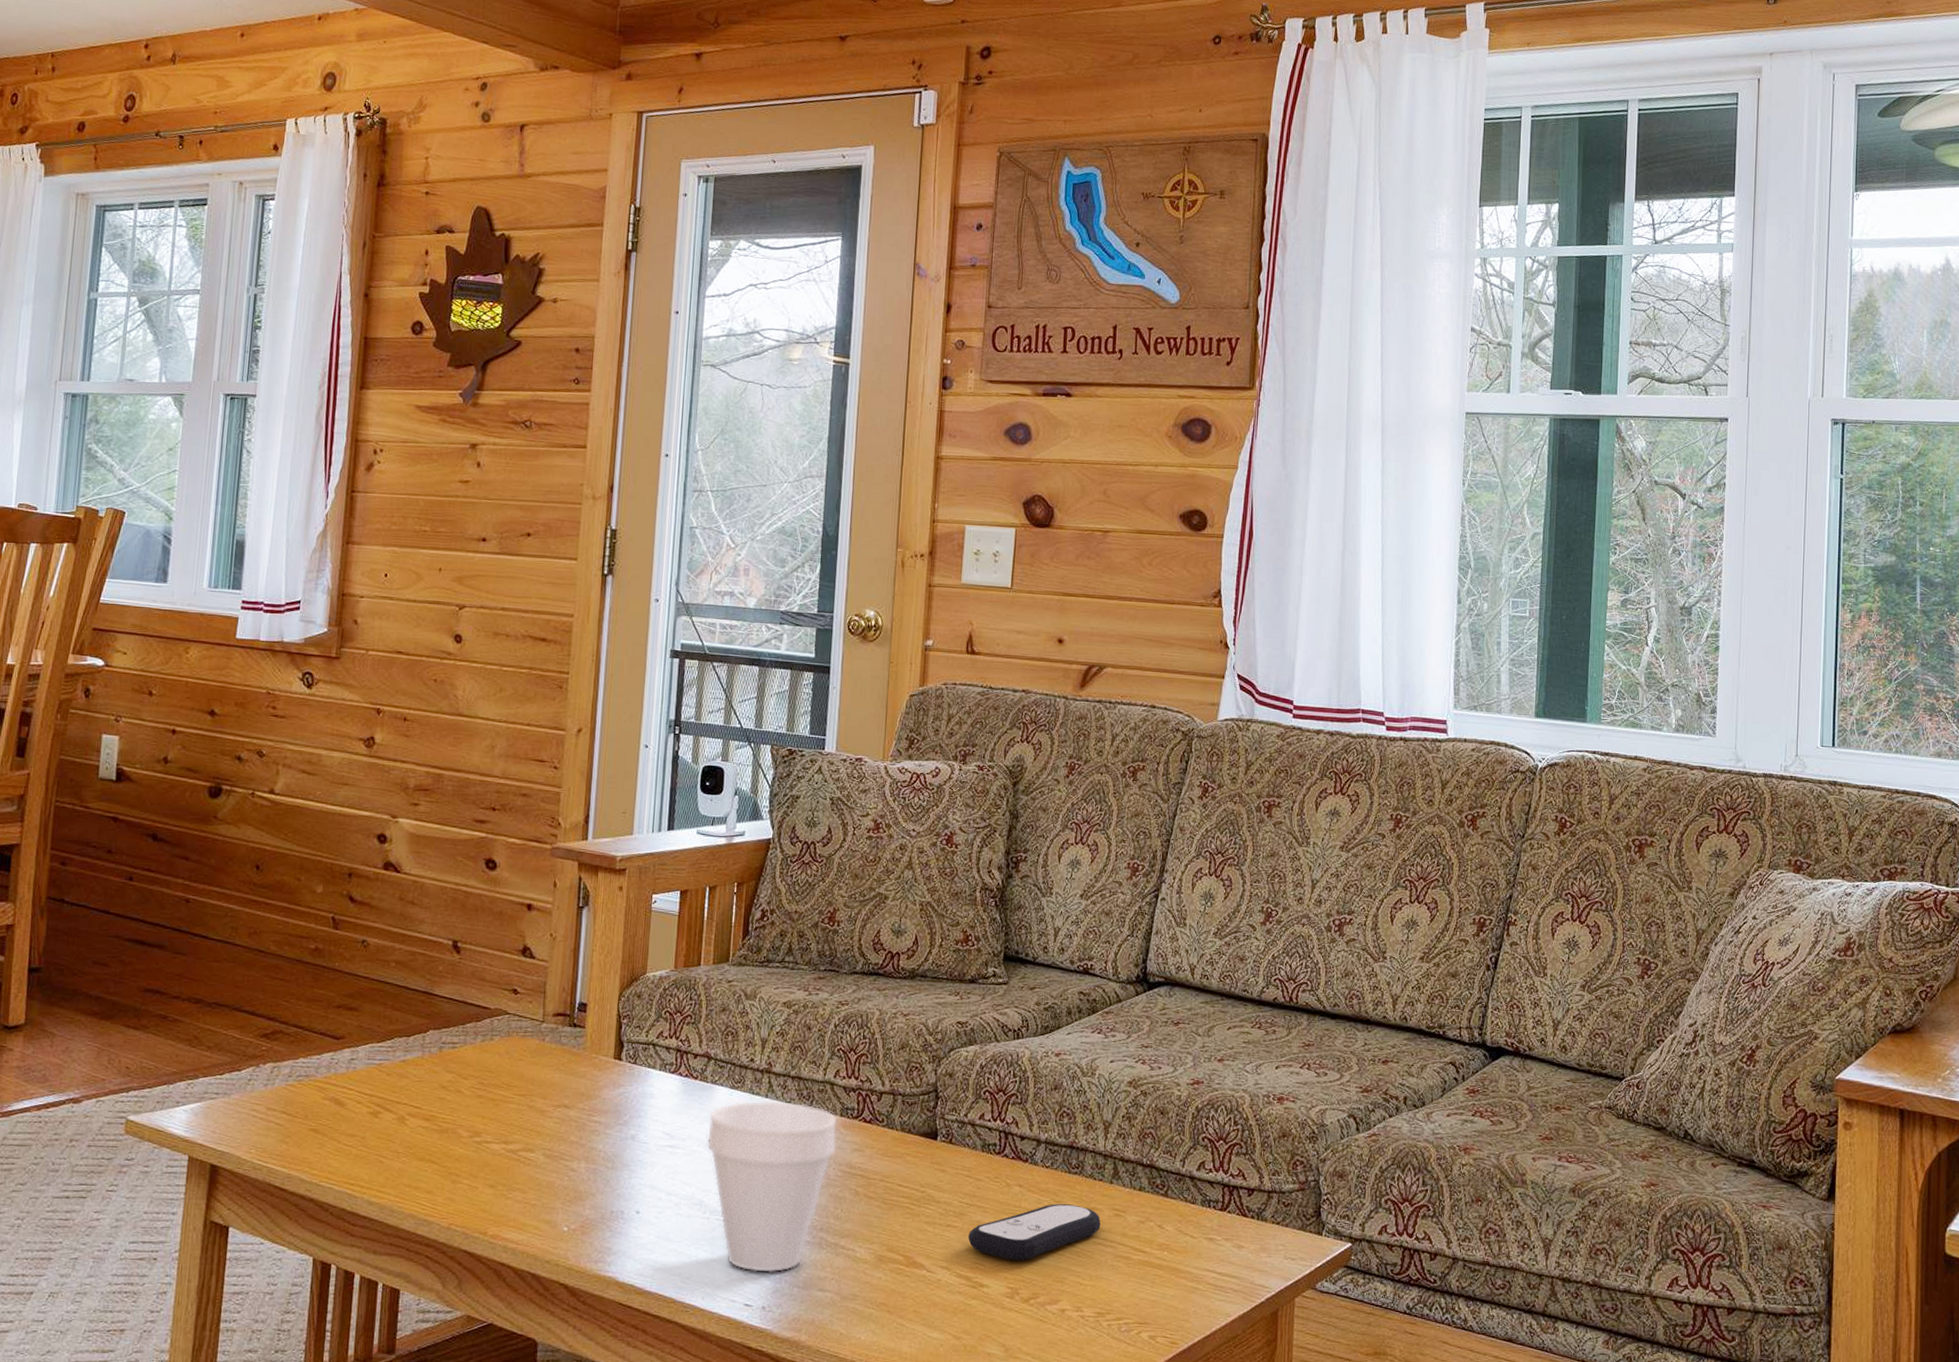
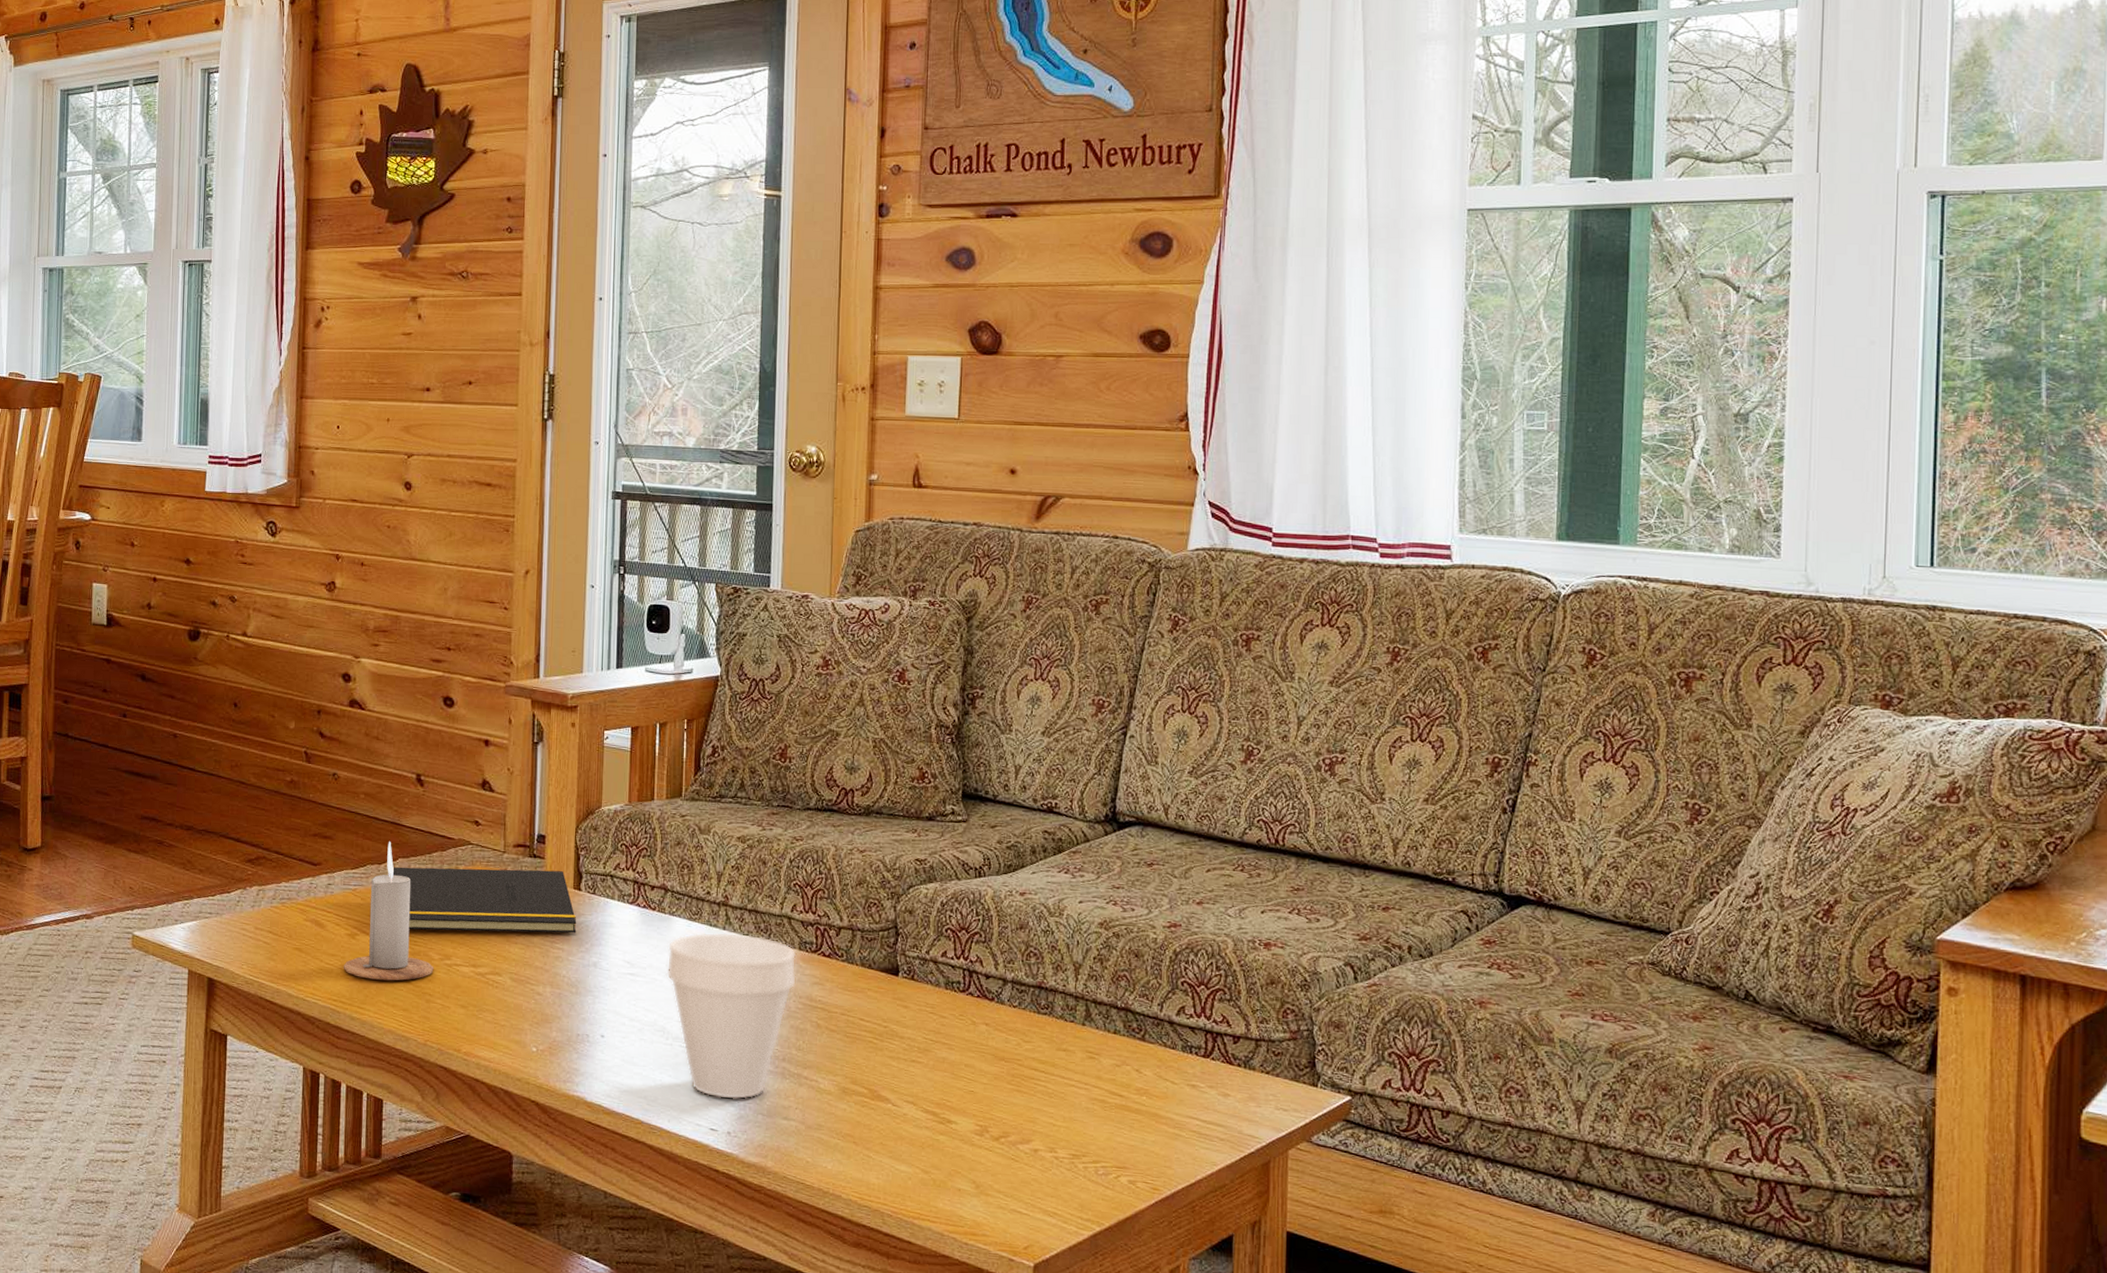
candle: none [364,1012,462,1161] -> present [344,842,434,981]
notepad: none [418,1039,616,1107] -> present [389,867,577,934]
remote control: present [967,1204,1101,1261] -> none [933,1043,1074,1099]

